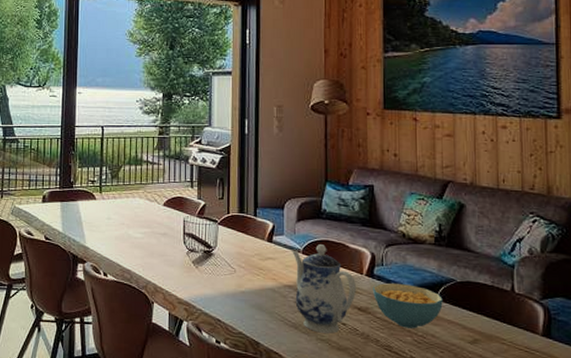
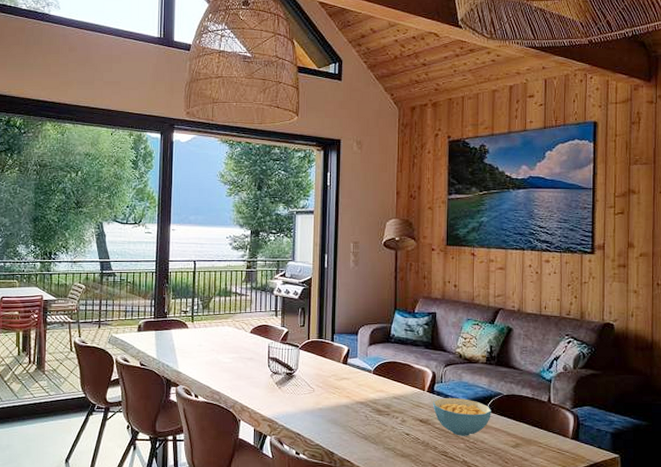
teapot: present [292,244,357,334] -> none [364,365,419,443]

